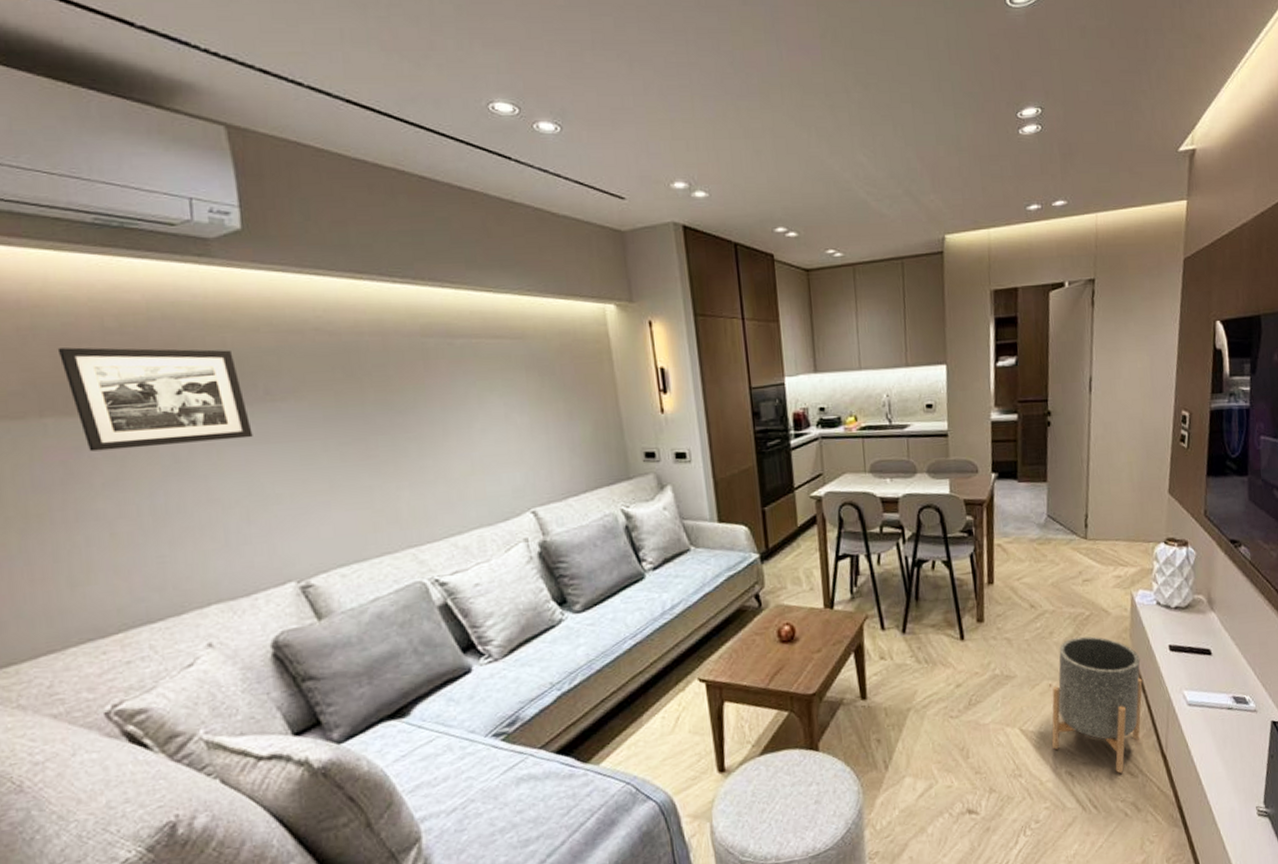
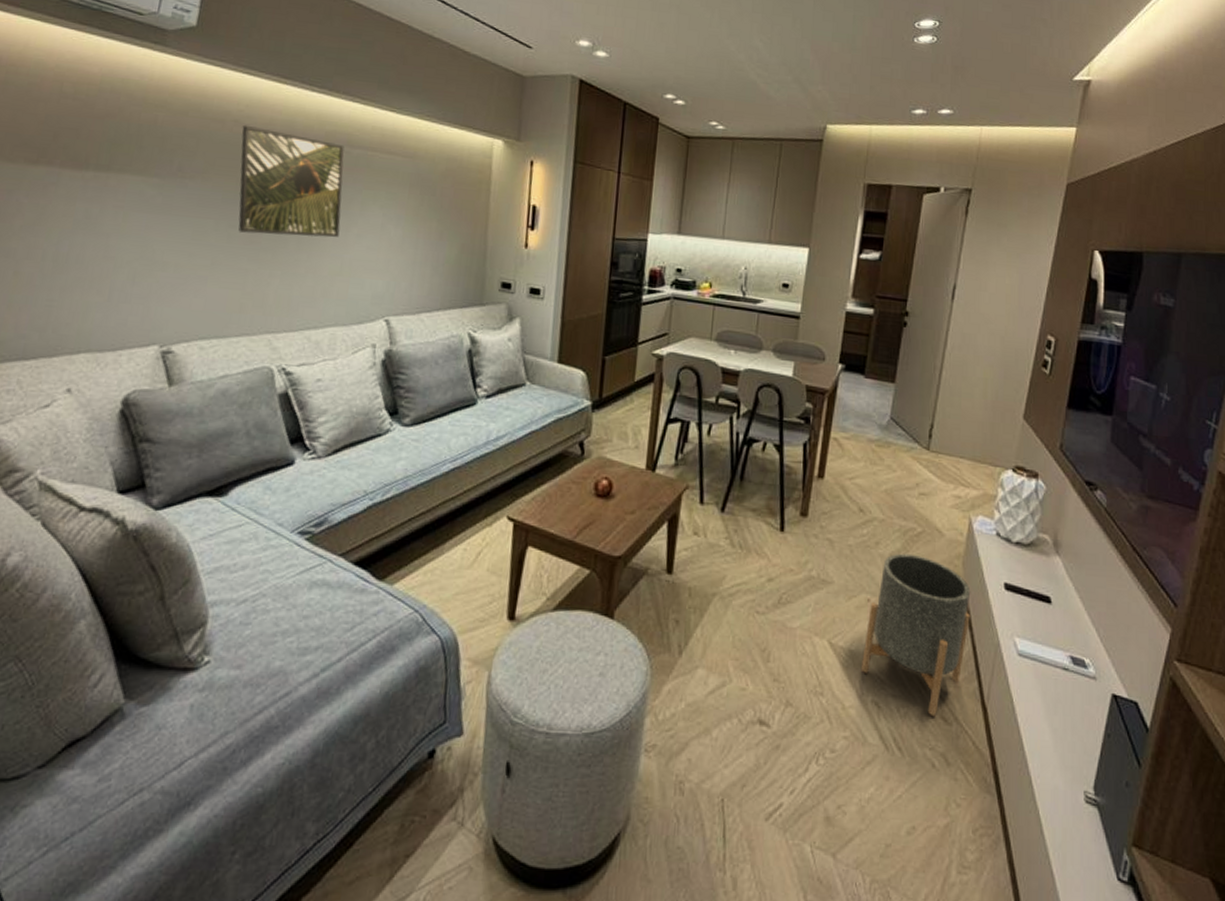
picture frame: present [57,347,253,452] -> none [18,103,161,207]
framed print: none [325,331,462,449] -> present [238,124,345,238]

